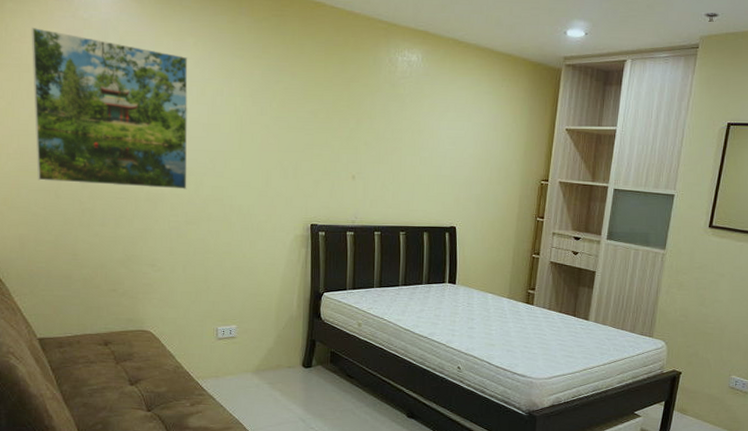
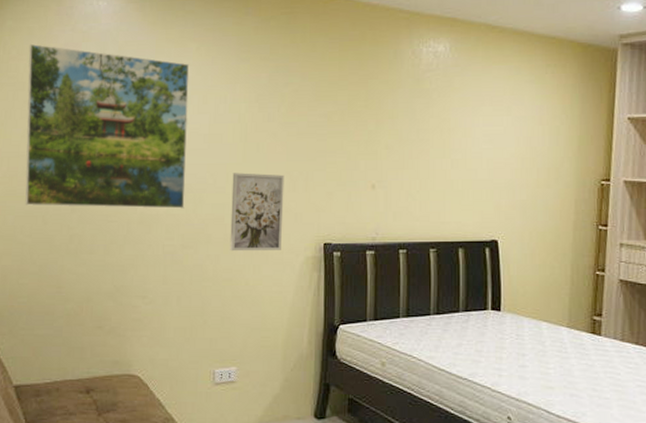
wall art: none [228,160,276,229] -> present [230,173,284,252]

